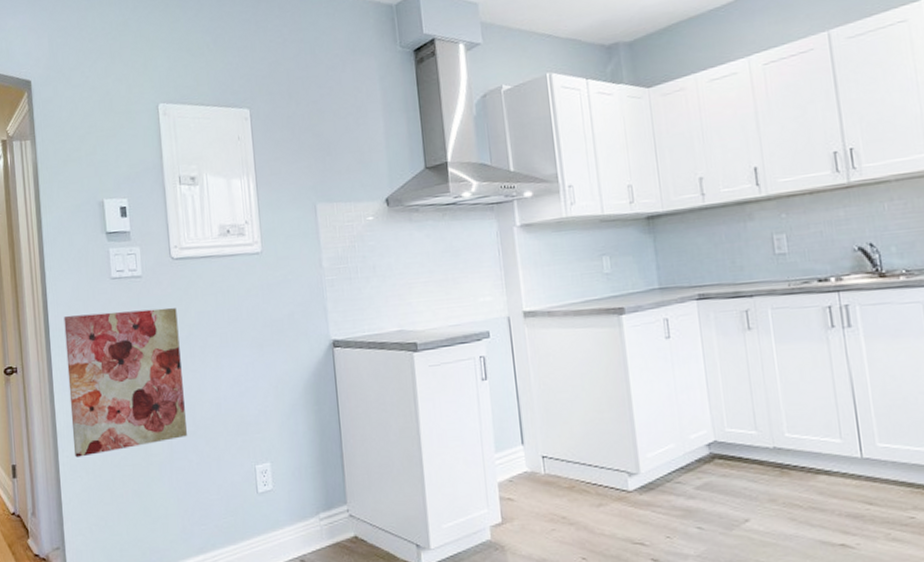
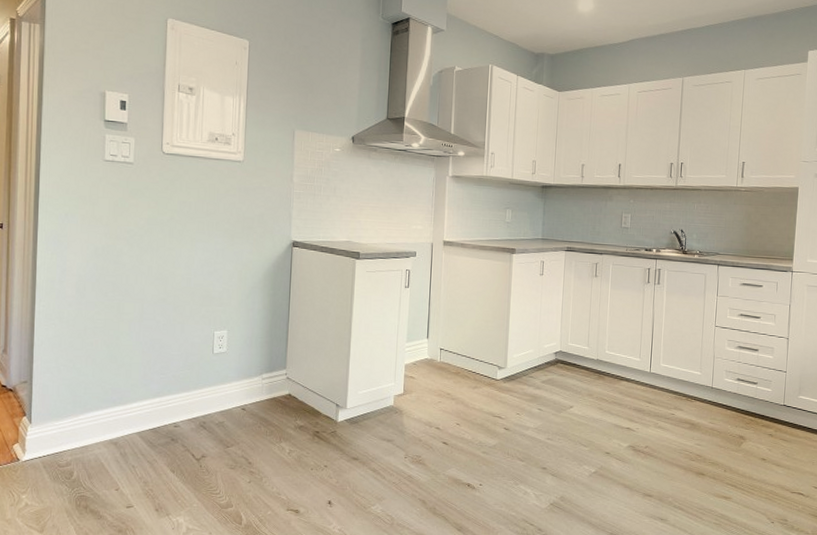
wall art: present [64,307,187,458] -> none [50,186,162,308]

